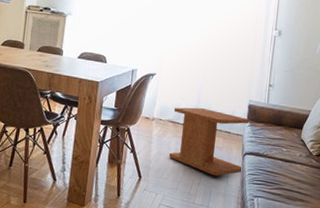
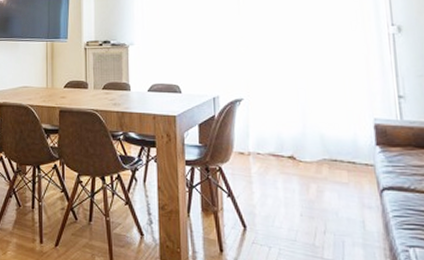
side table: present [168,107,250,176] -> none [273,135,385,221]

